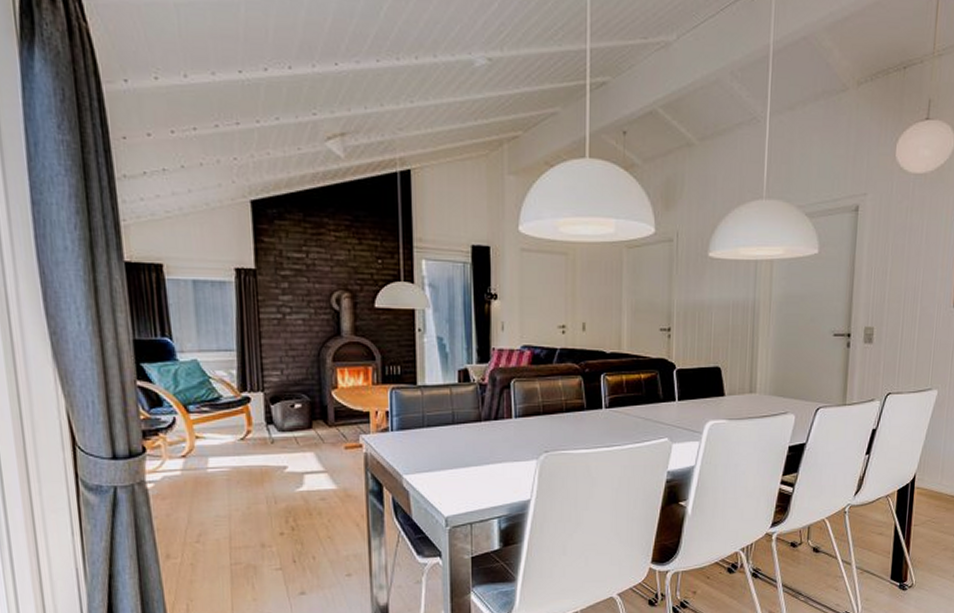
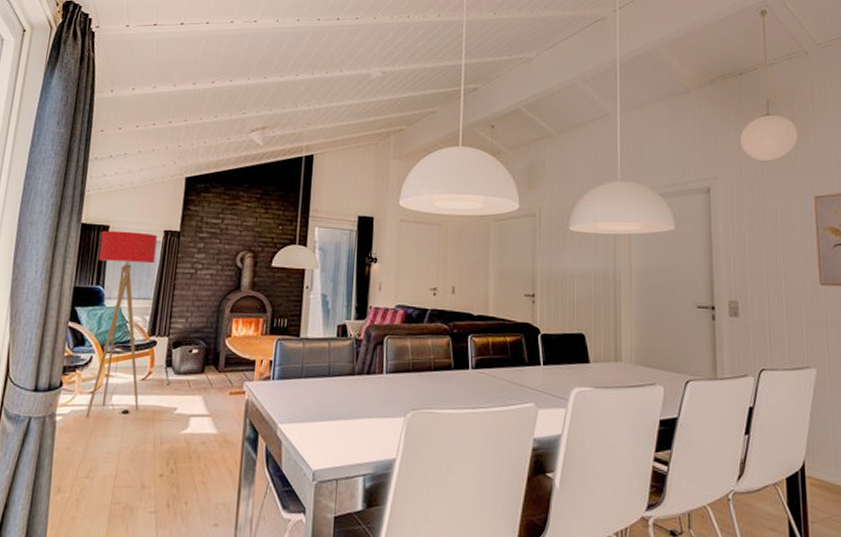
floor lamp: none [154,270,243,483] -> present [86,230,157,418]

